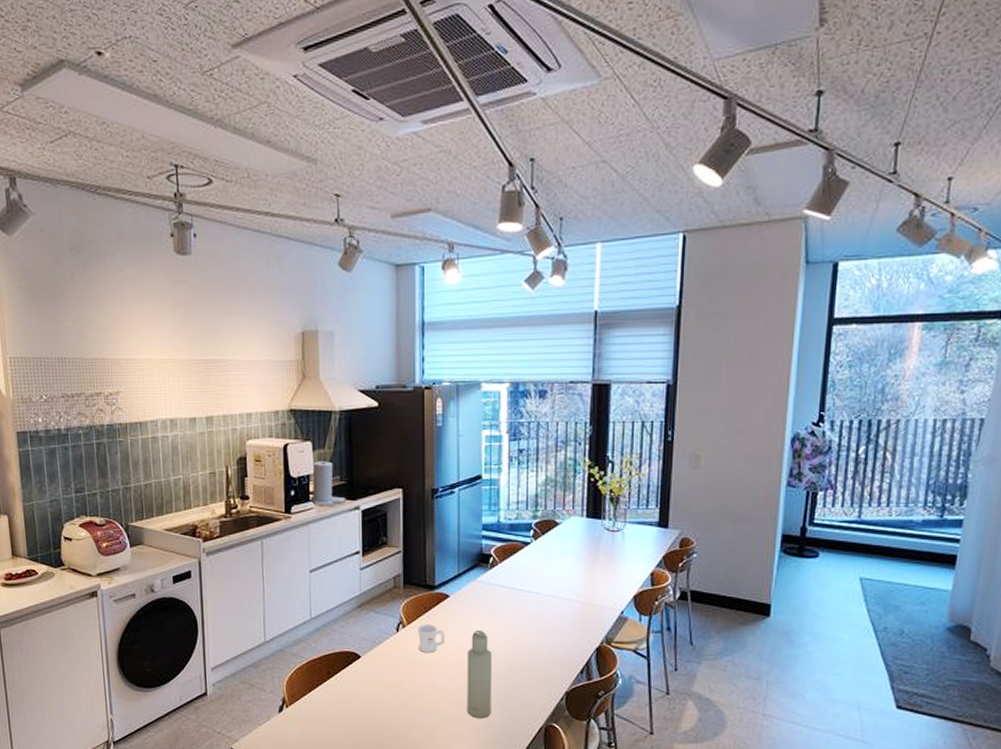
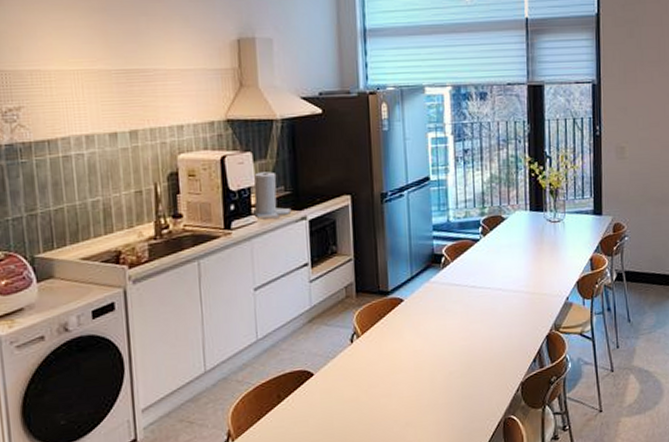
mug: present [417,625,445,654] -> none [372,331,401,362]
bottle: present [467,629,493,718] -> none [423,331,451,422]

